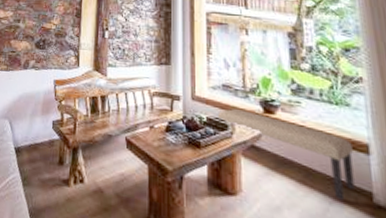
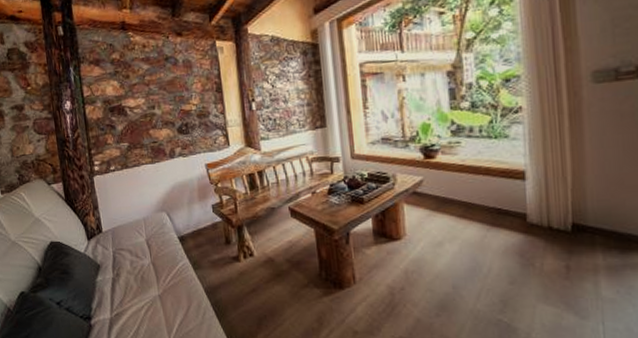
bench: present [218,108,355,201] -> none [379,159,511,226]

